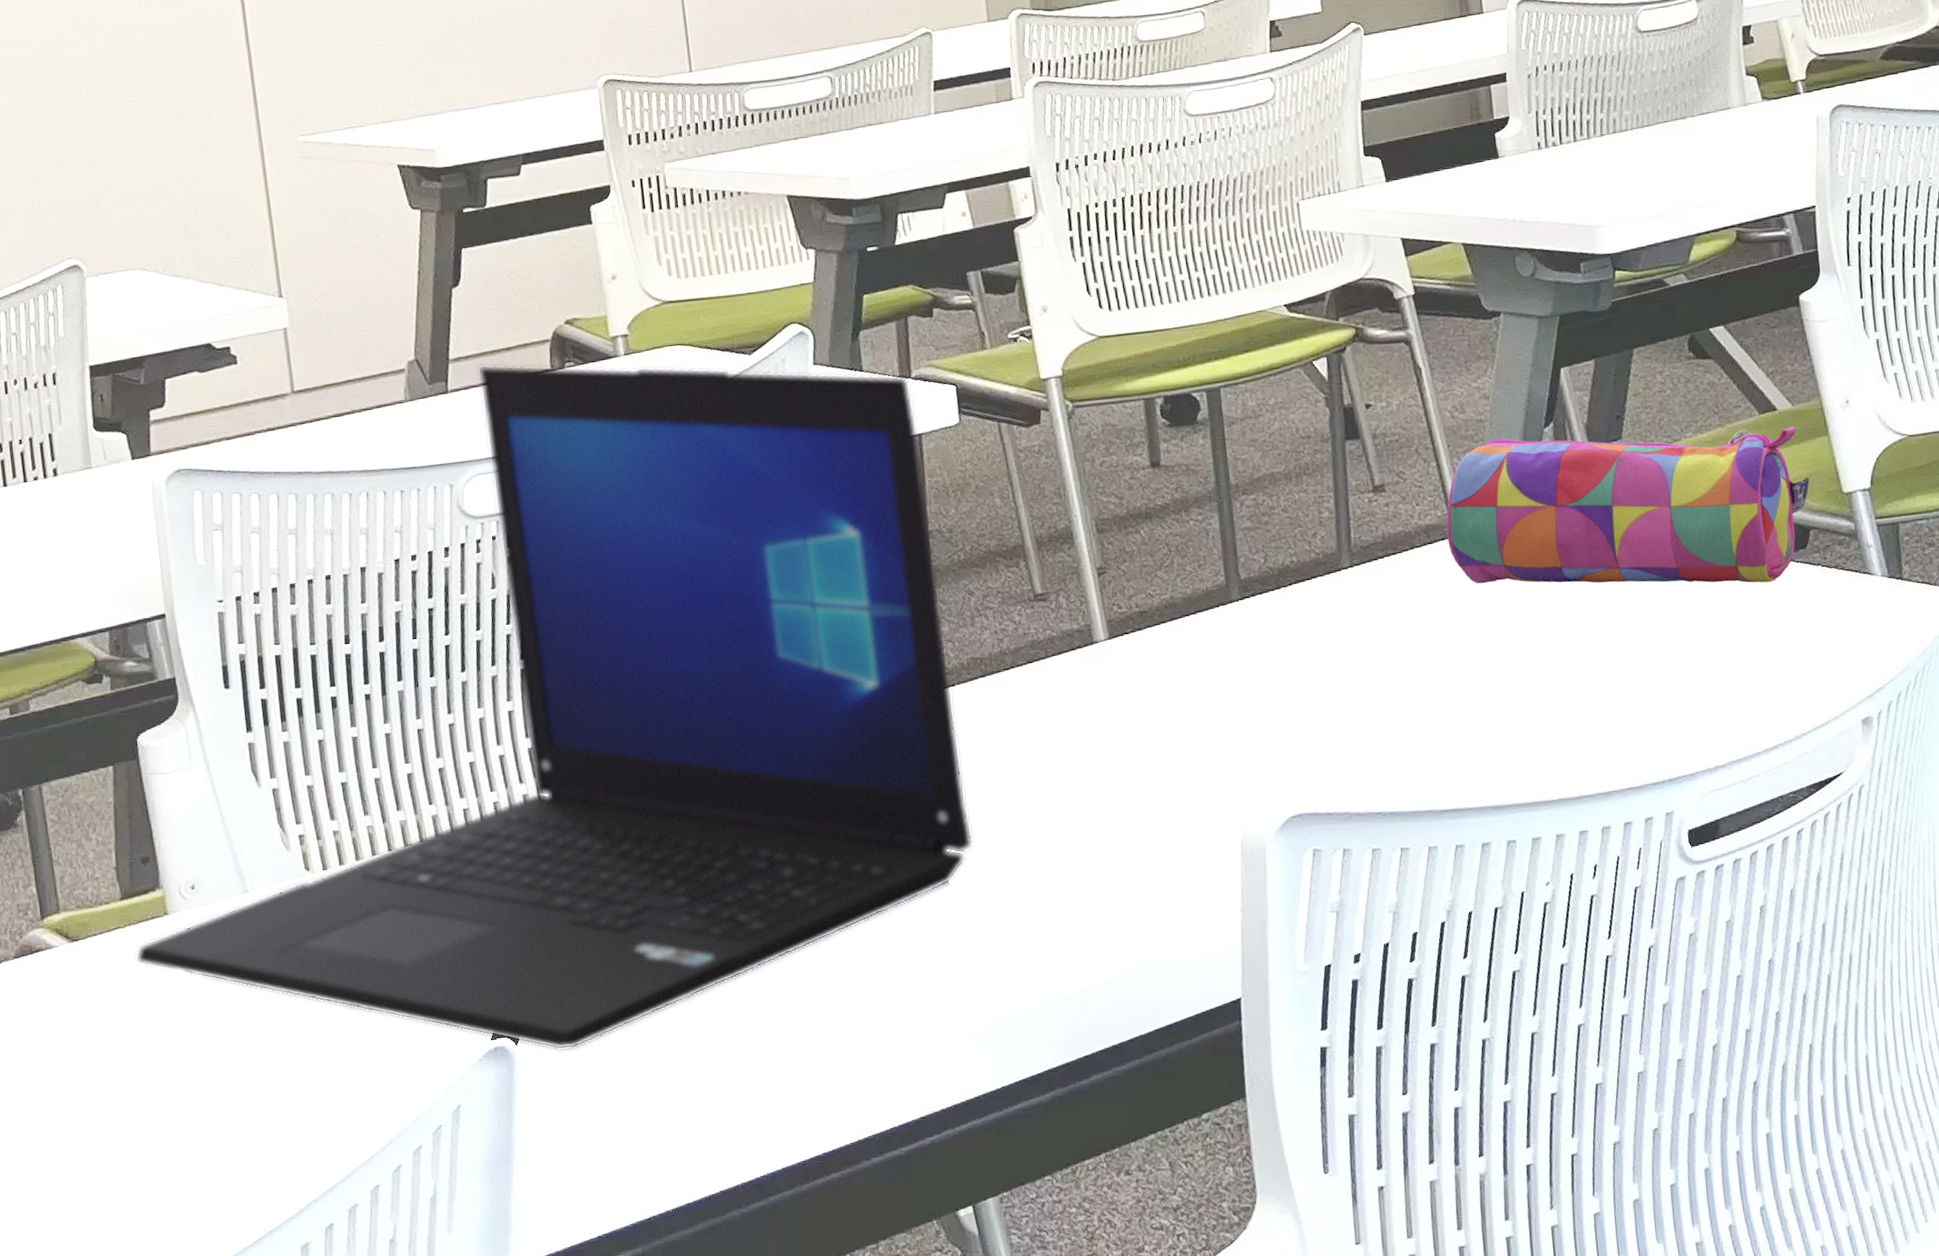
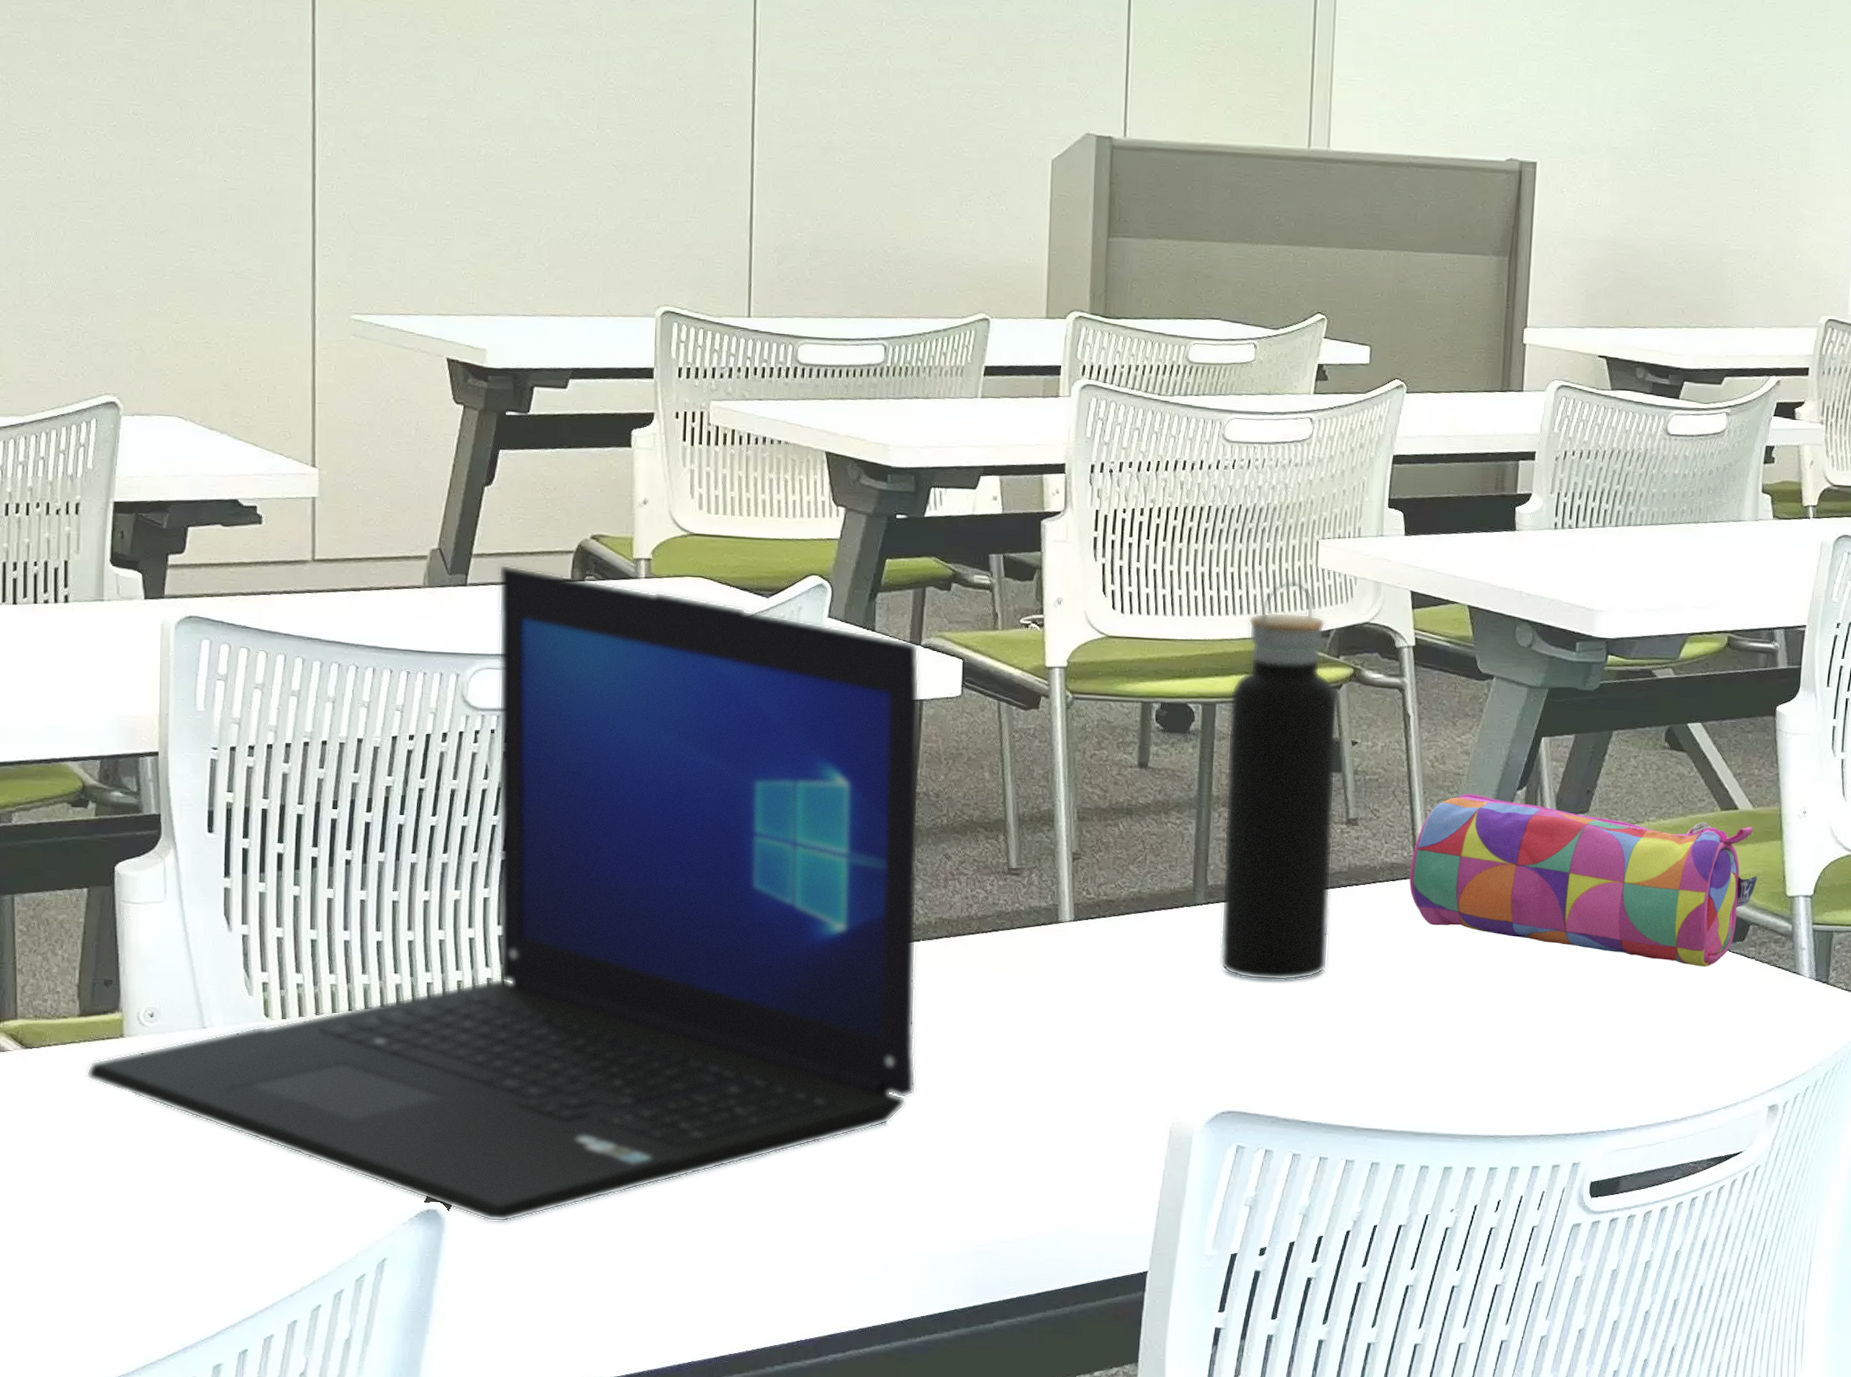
water bottle: none [1232,247,1377,672] -> present [1220,580,1339,981]

